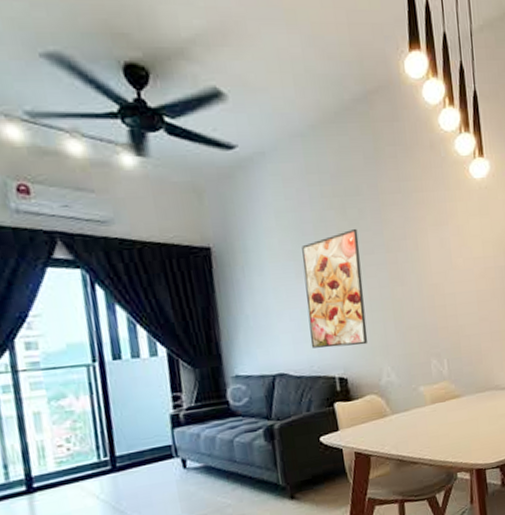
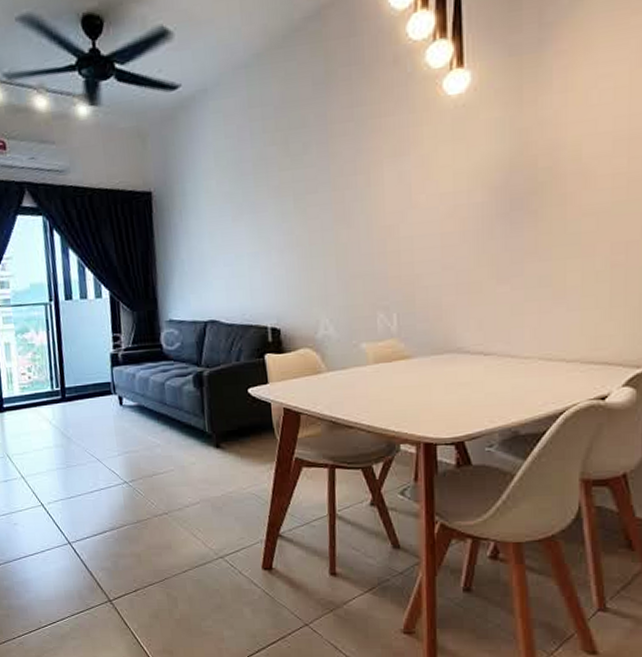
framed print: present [302,228,368,349] -> none [240,165,305,296]

